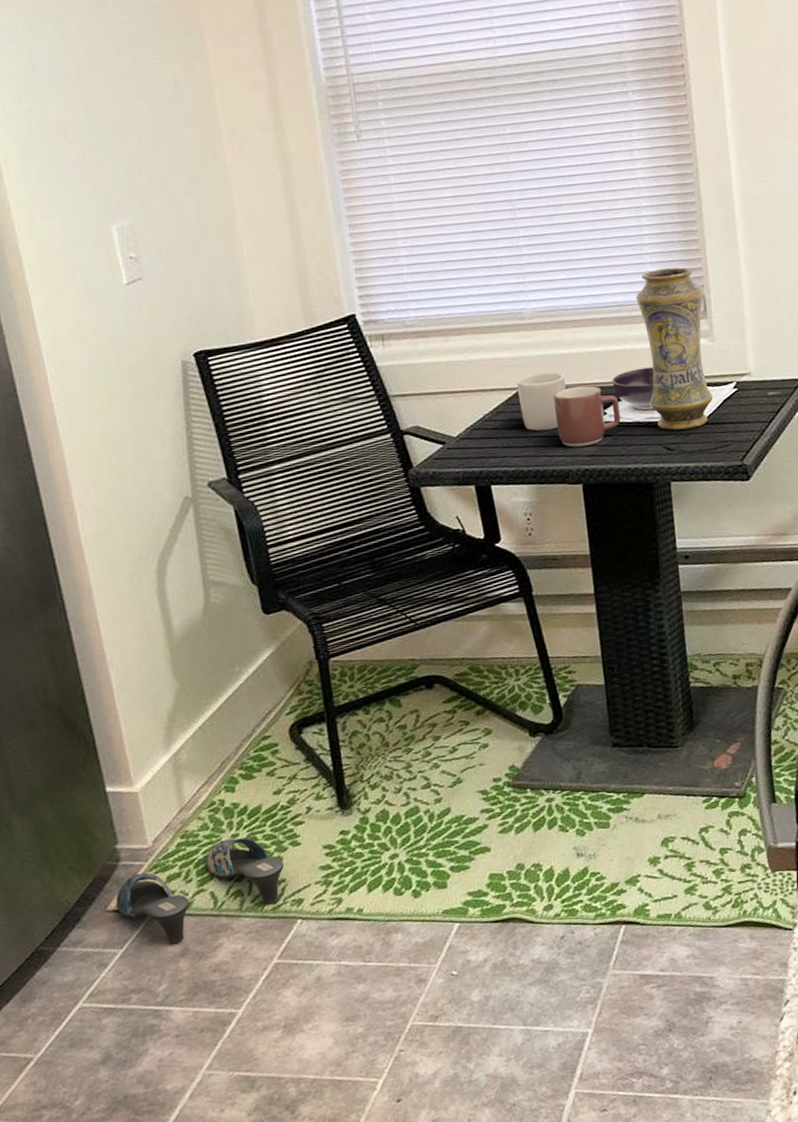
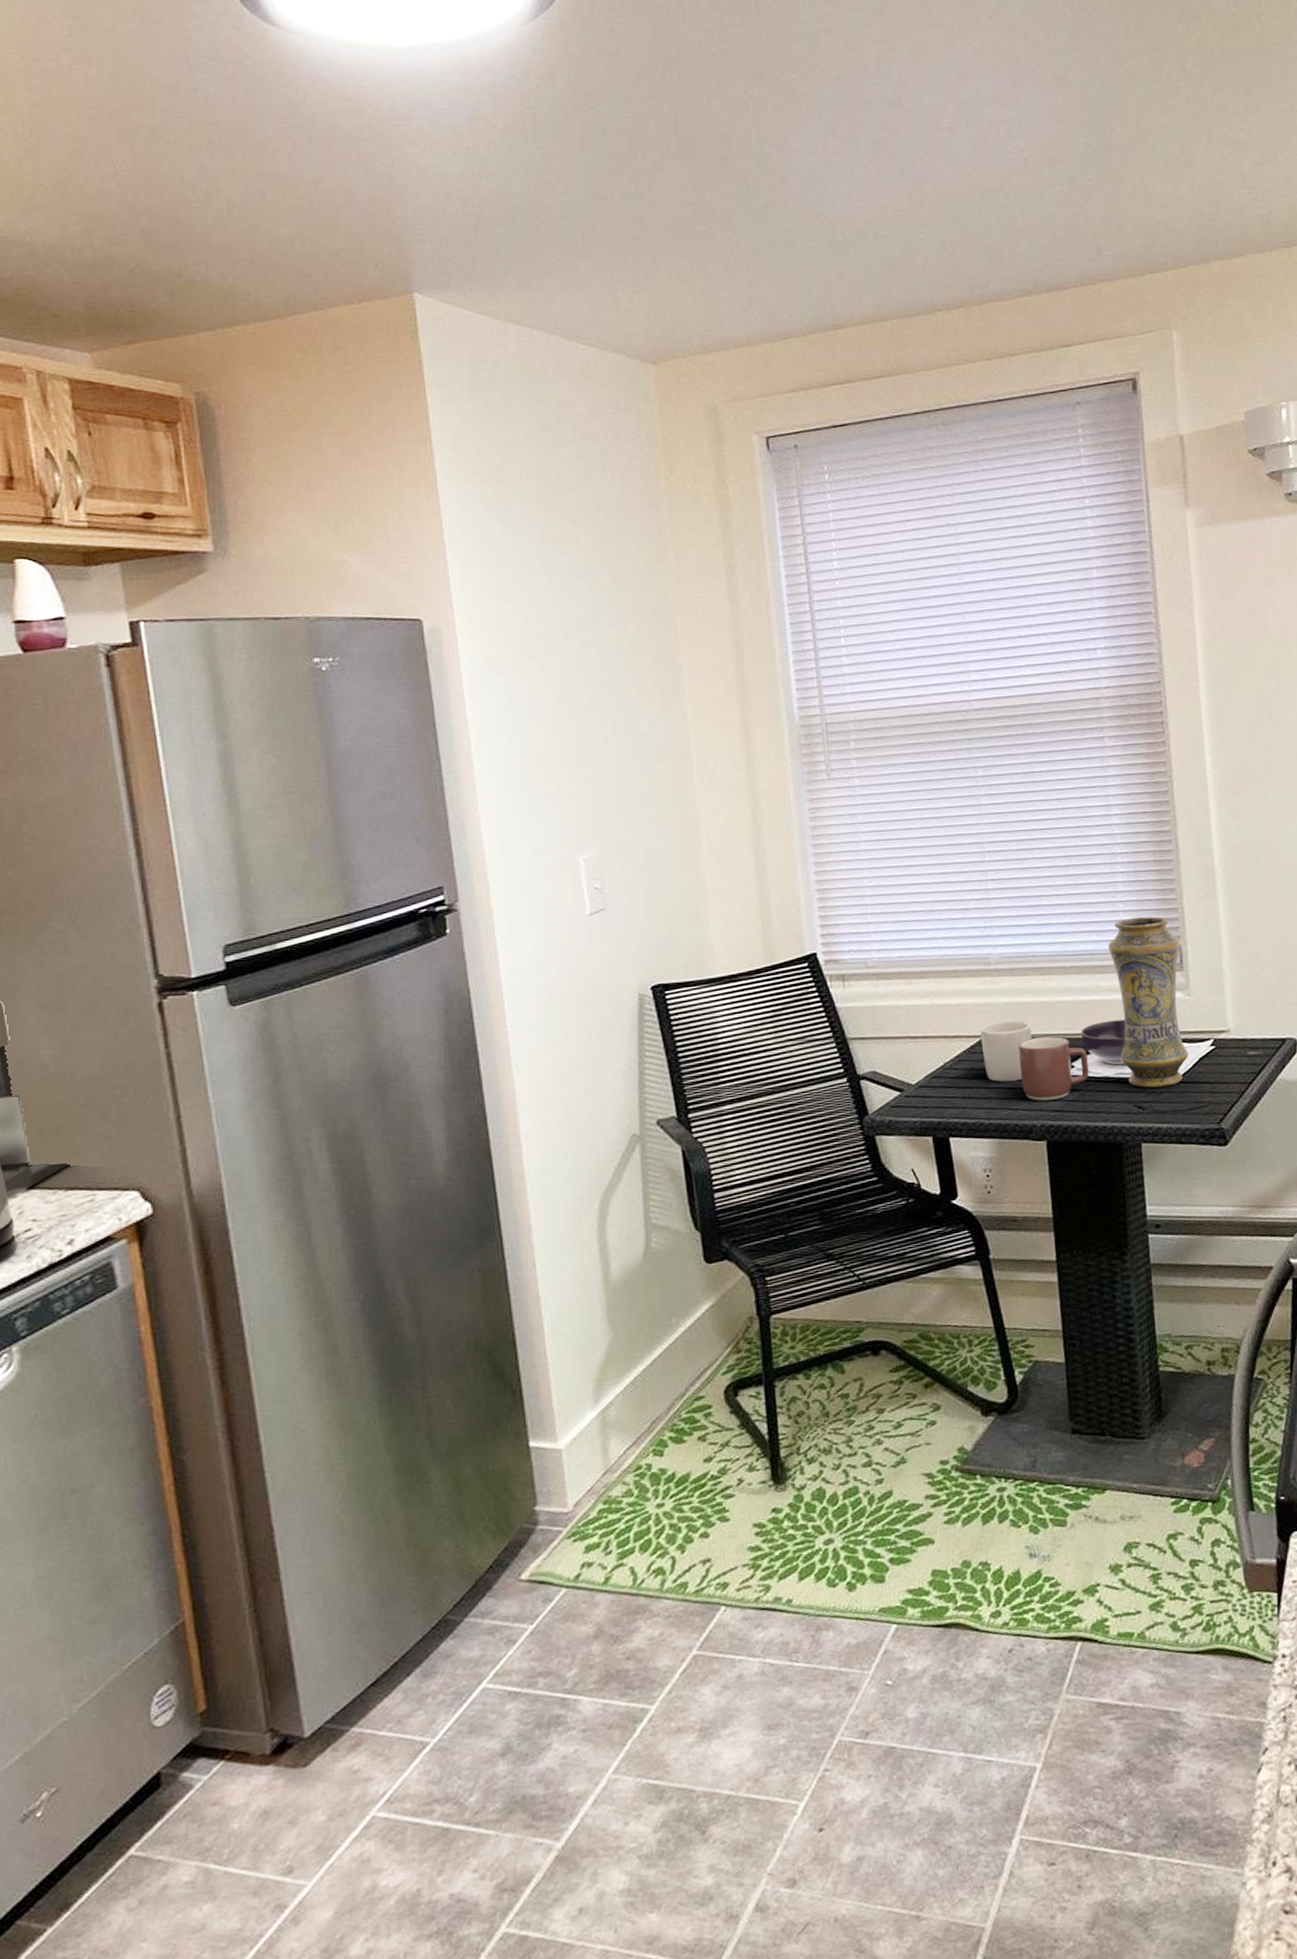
slippers: present [115,837,285,944] -> none [530,1508,711,1623]

